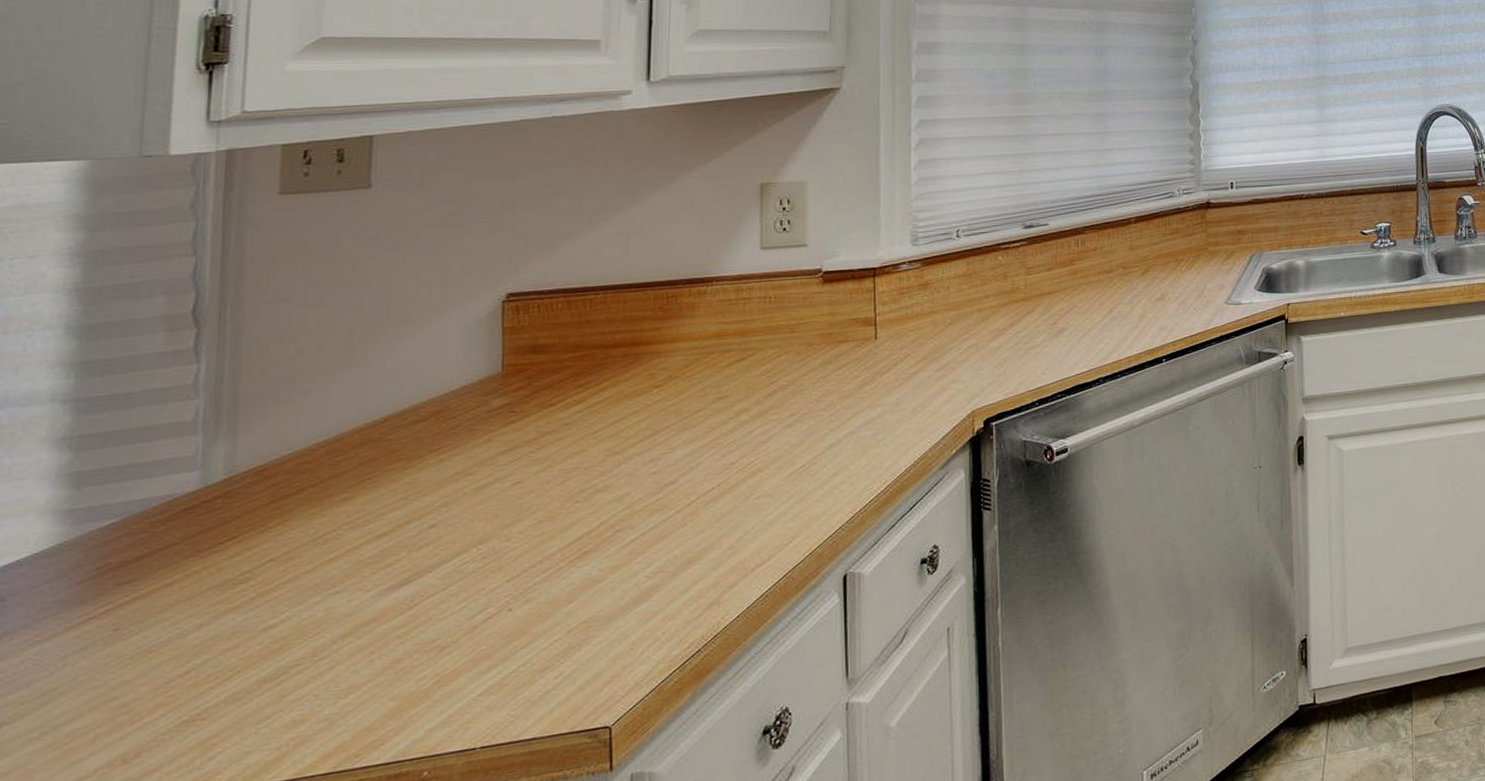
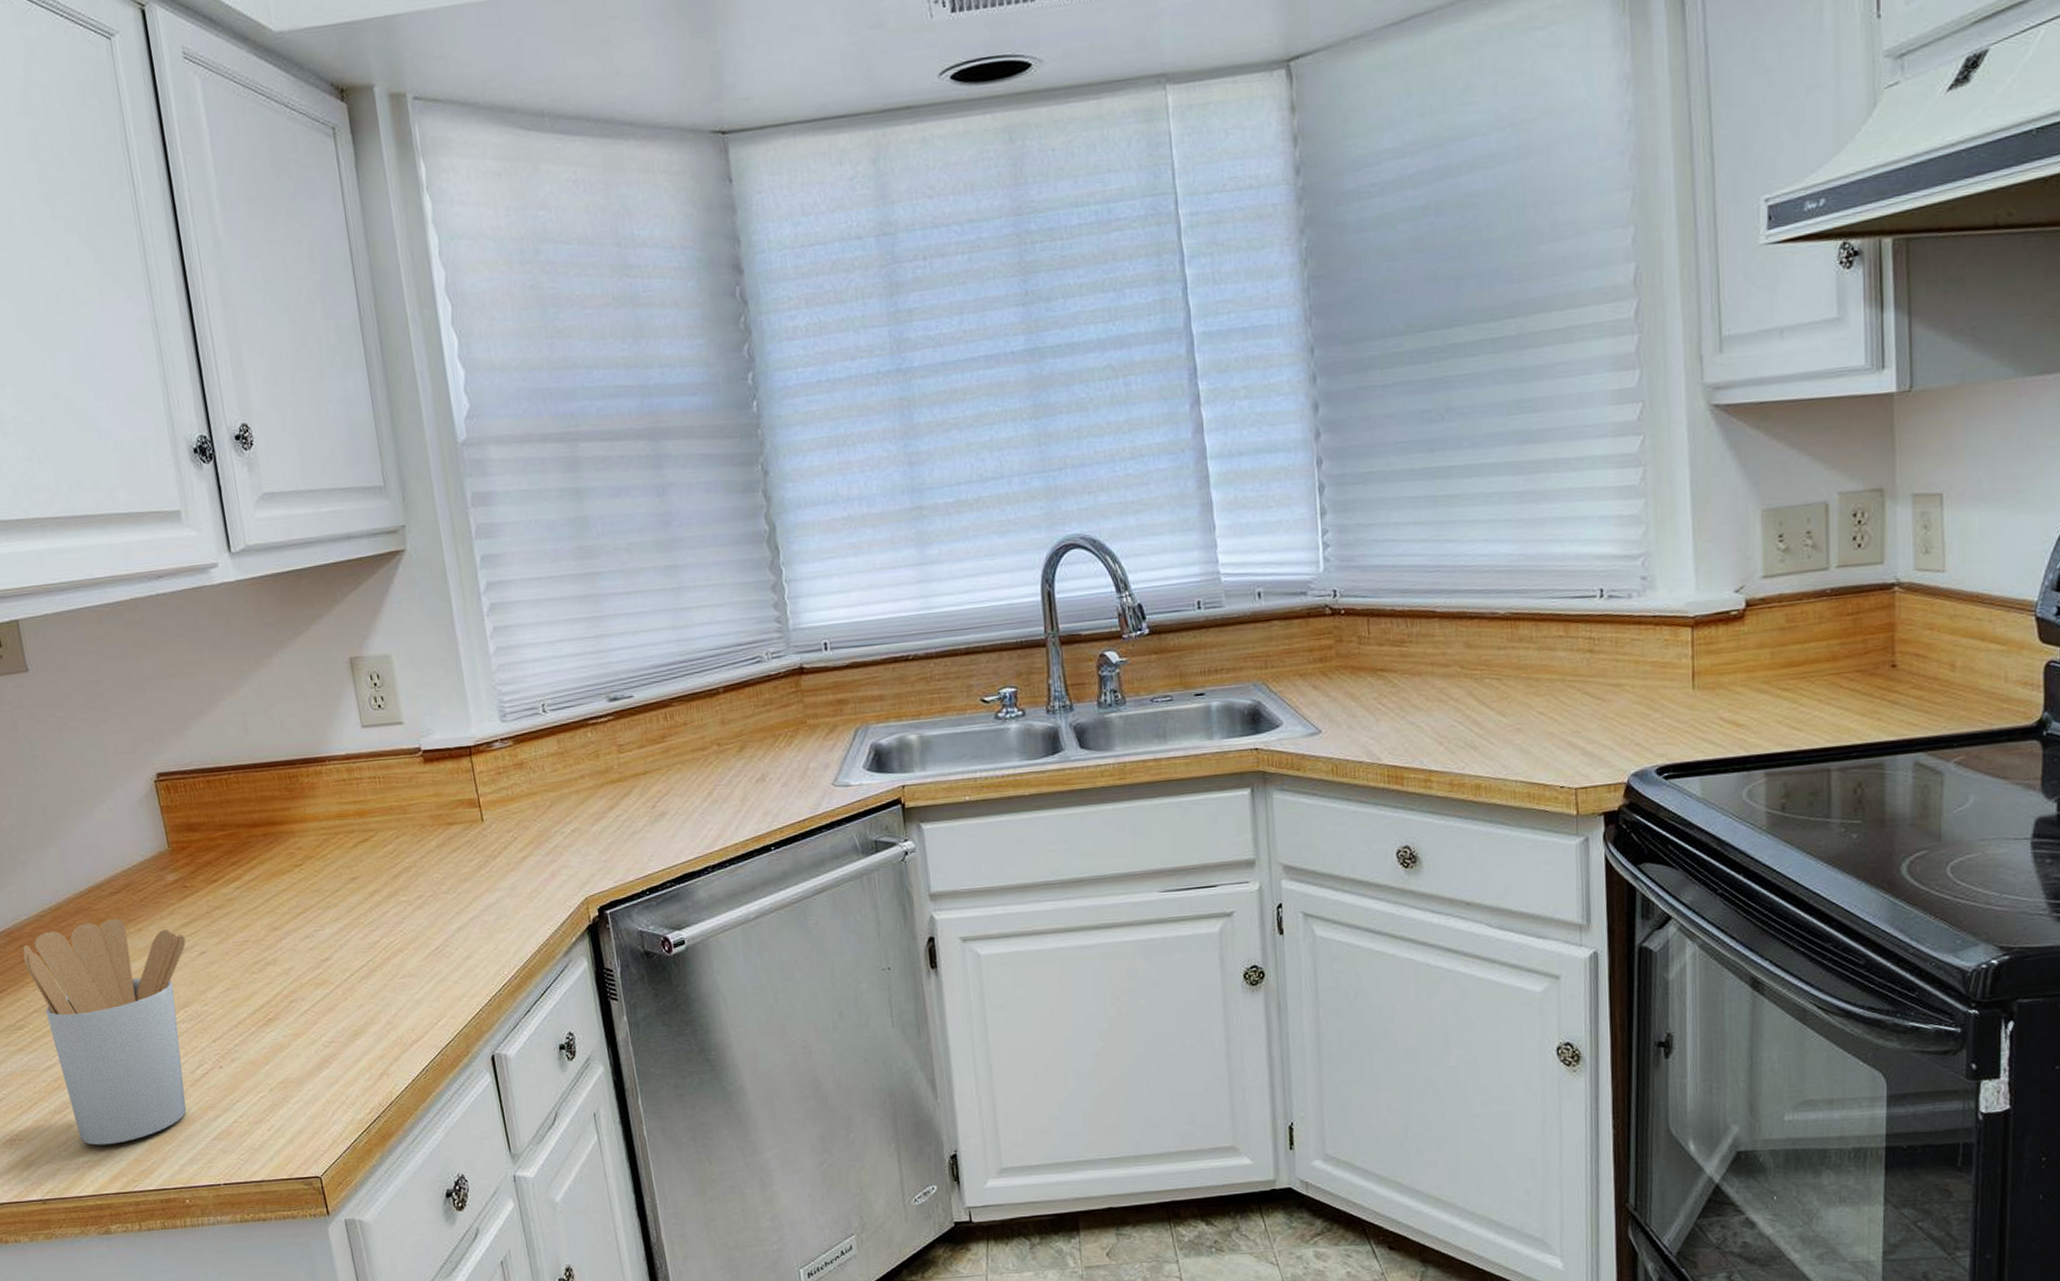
utensil holder: none [272,448,499,717] -> present [22,918,187,1146]

